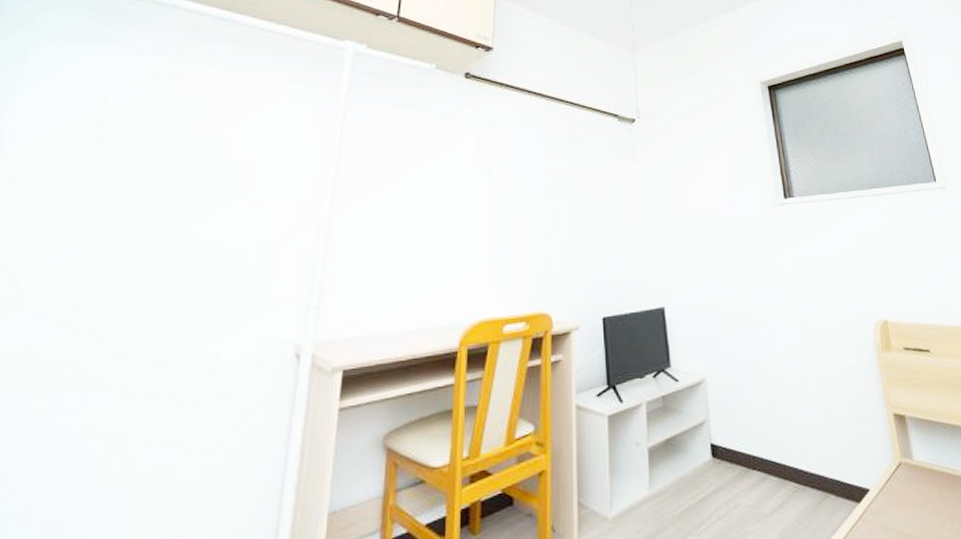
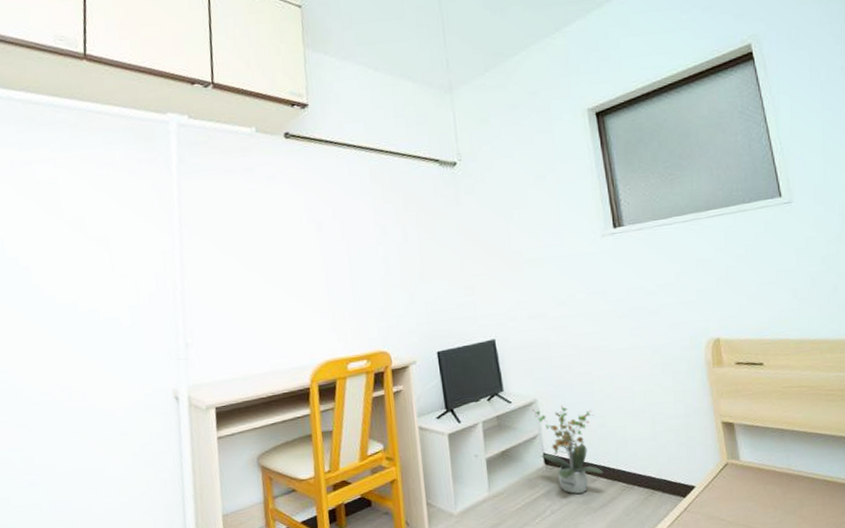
potted plant: none [700,387,774,495] -> present [532,405,604,494]

